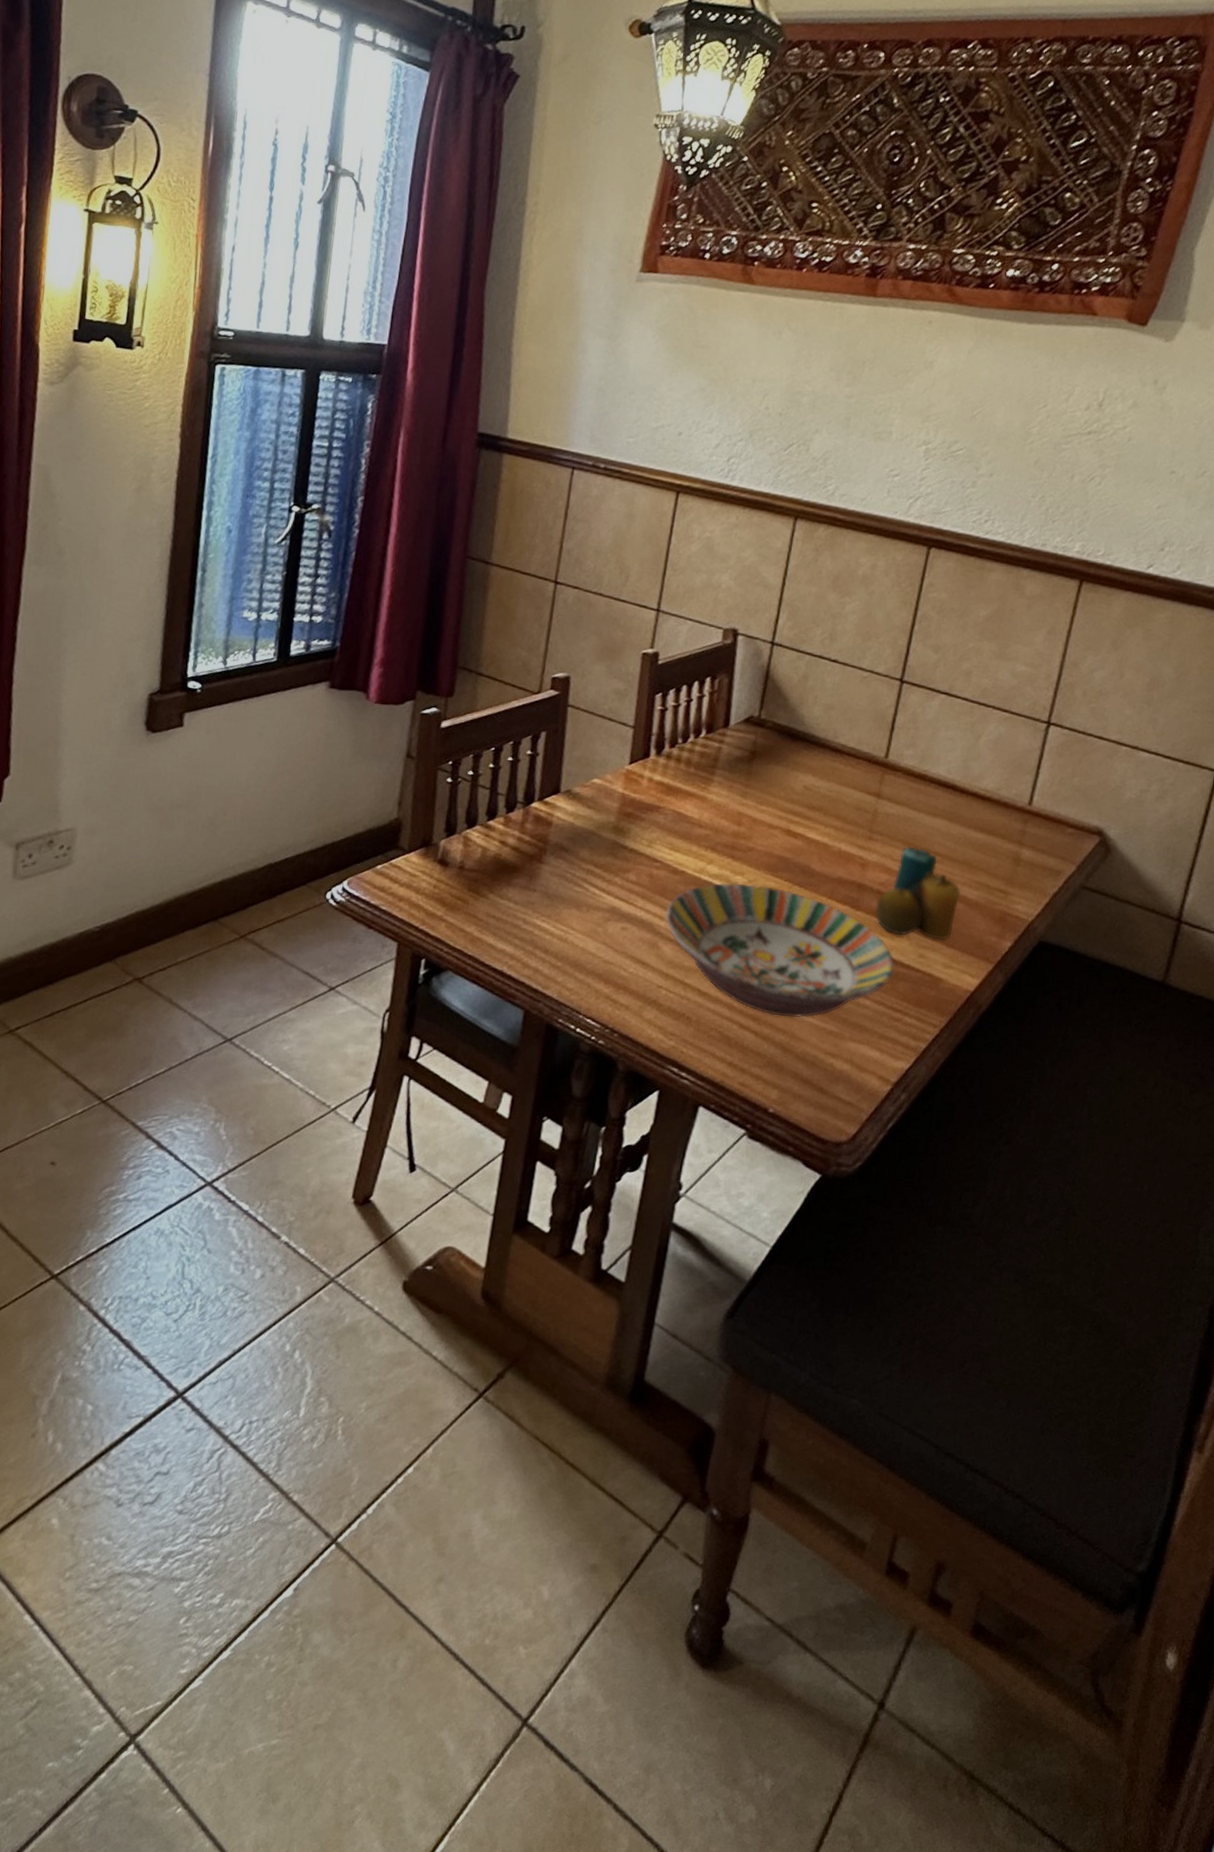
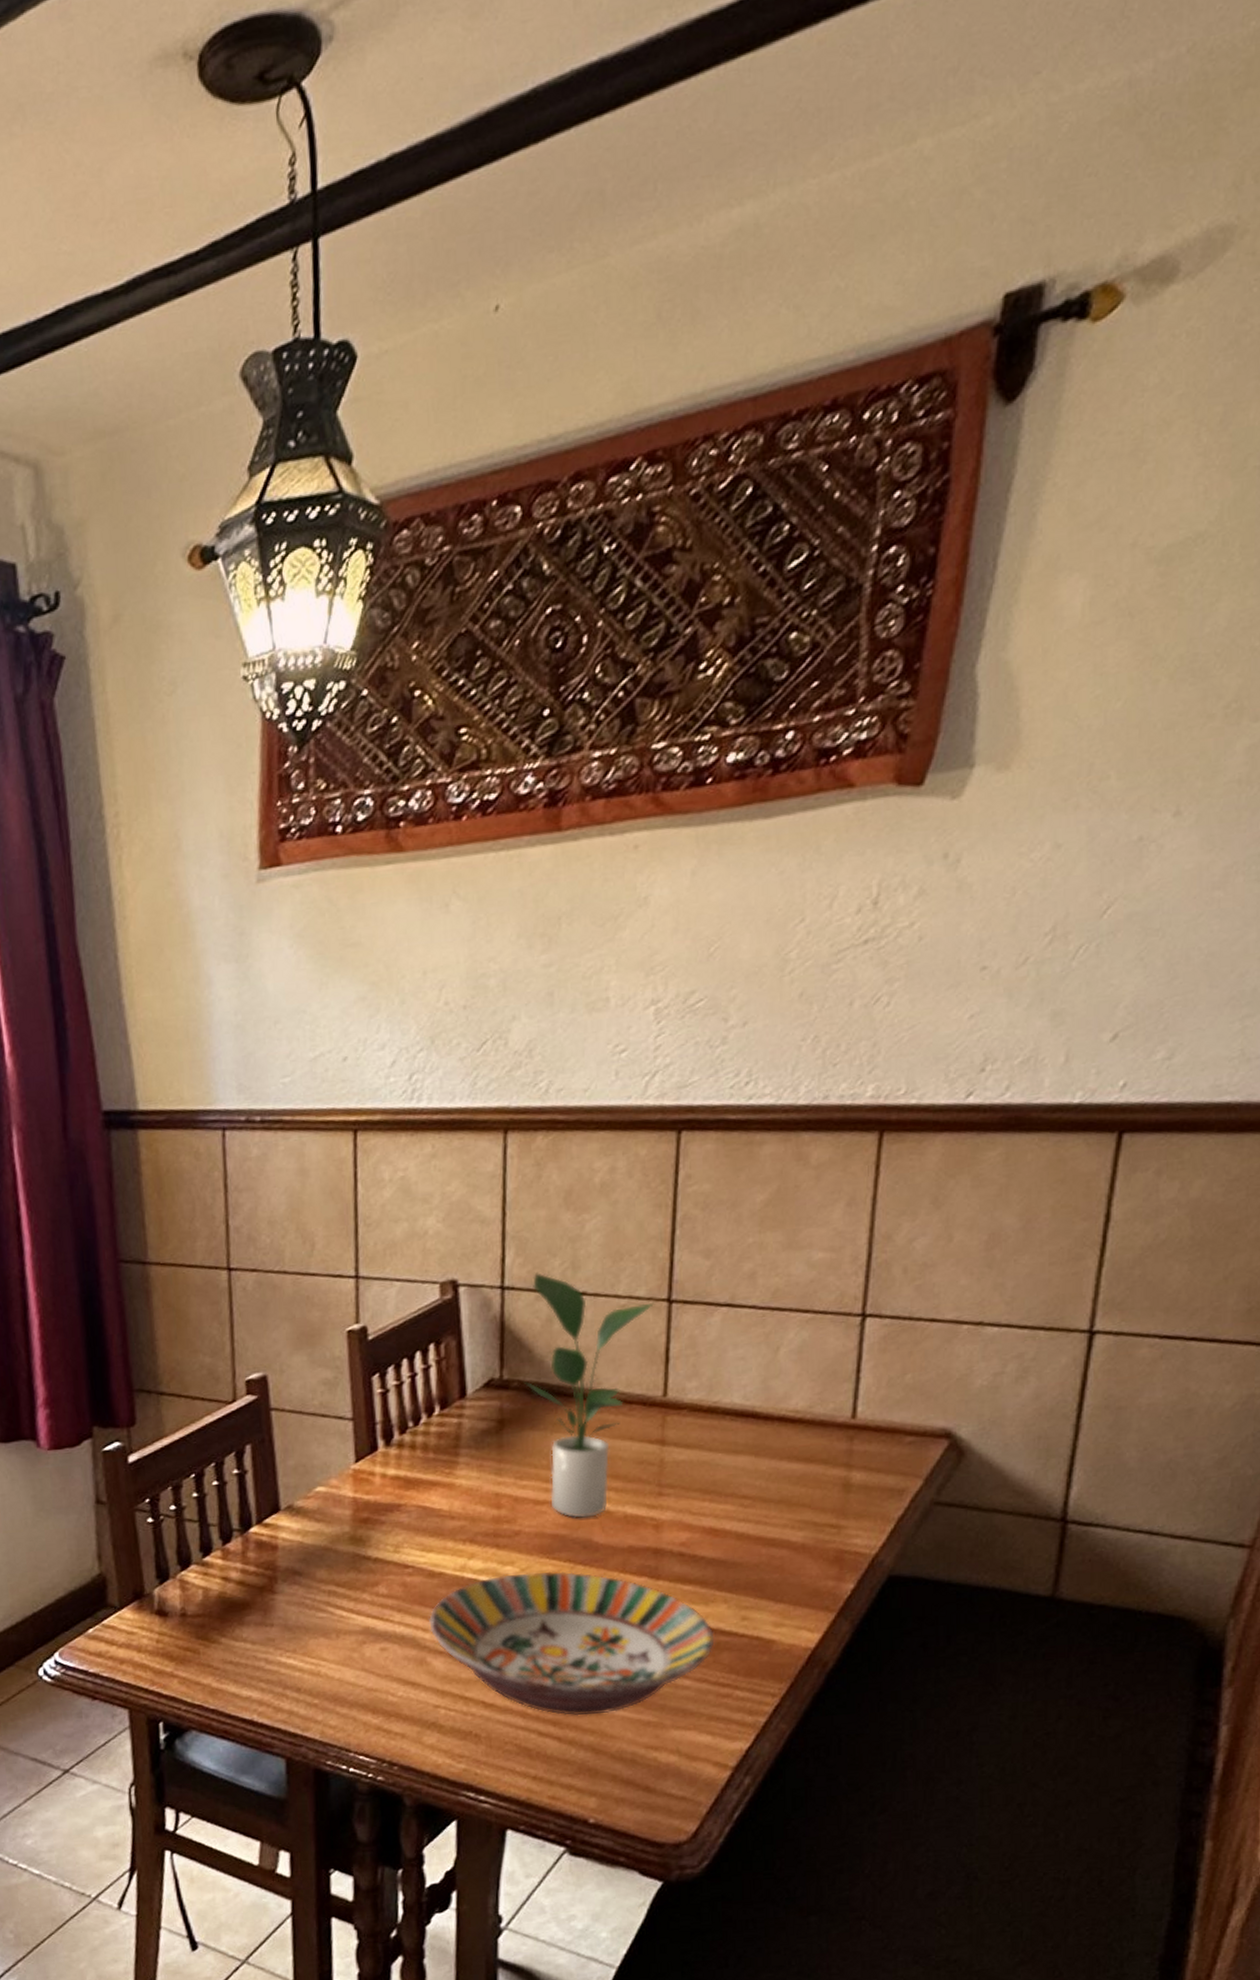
potted plant: none [776,637,889,848] -> present [523,1273,654,1518]
candle: present [875,846,961,940] -> none [680,1494,782,1600]

